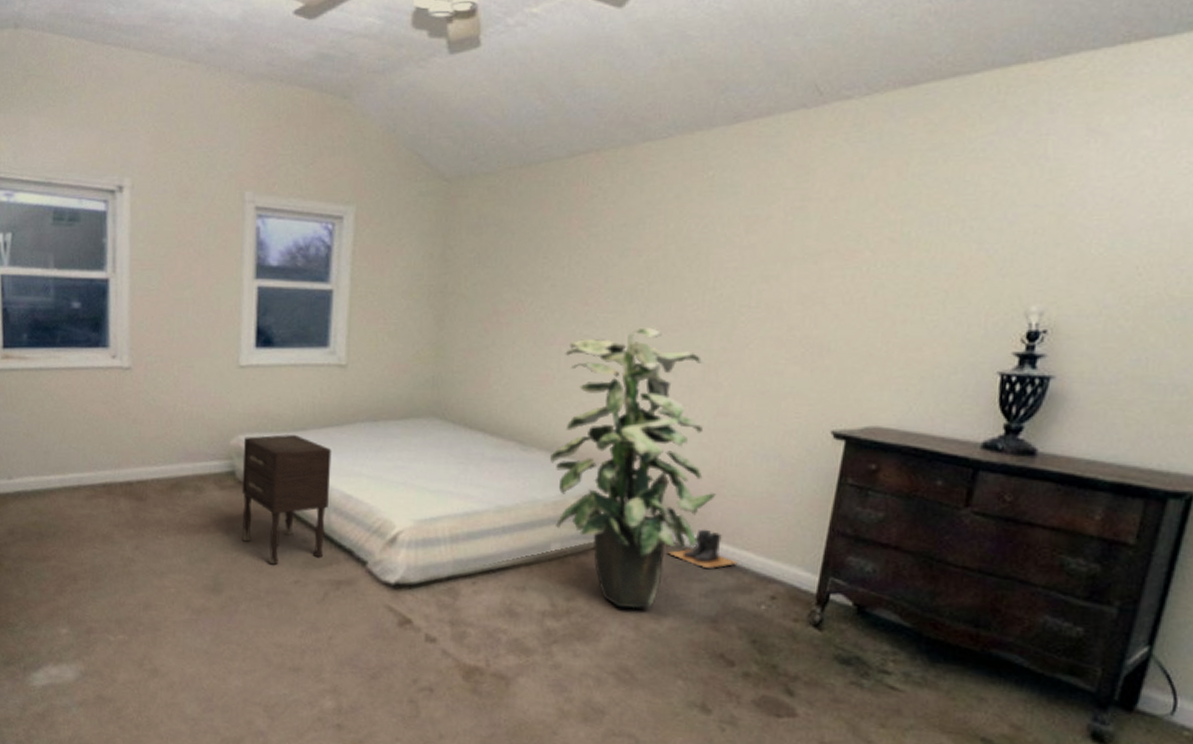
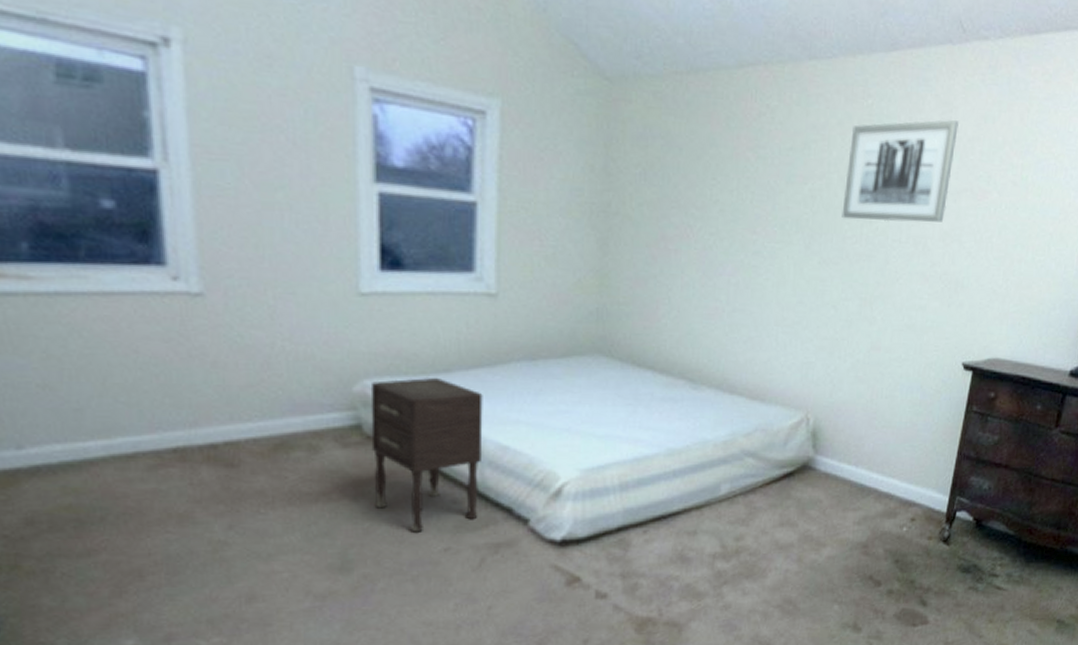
indoor plant: present [549,327,716,609] -> none [719,259,869,542]
boots: present [667,529,738,569] -> none [826,460,886,498]
wall art: none [680,182,818,288] -> present [842,119,959,222]

